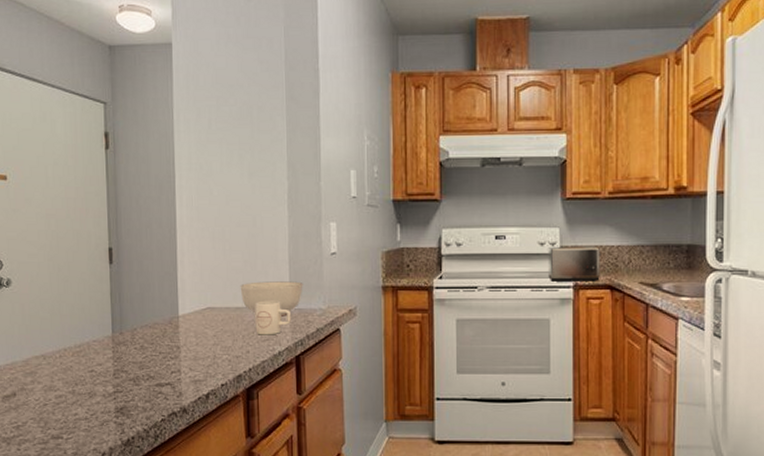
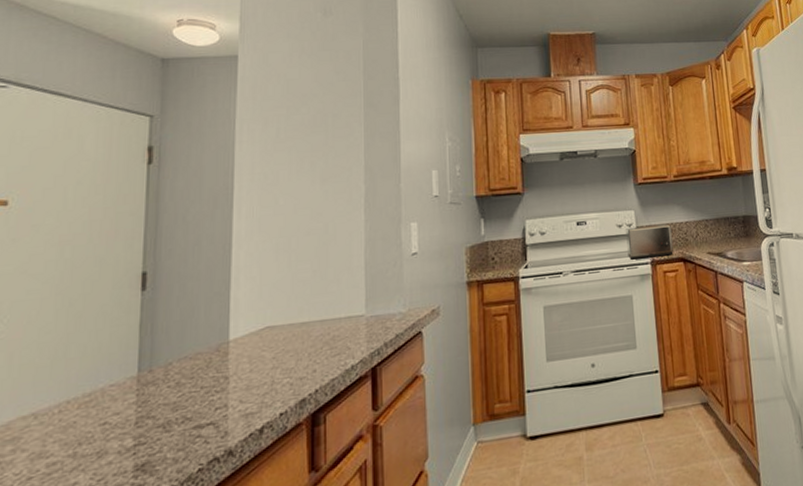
bowl: present [240,281,303,316] -> none [307,286,381,327]
mug: present [255,300,291,335] -> none [324,309,366,351]

